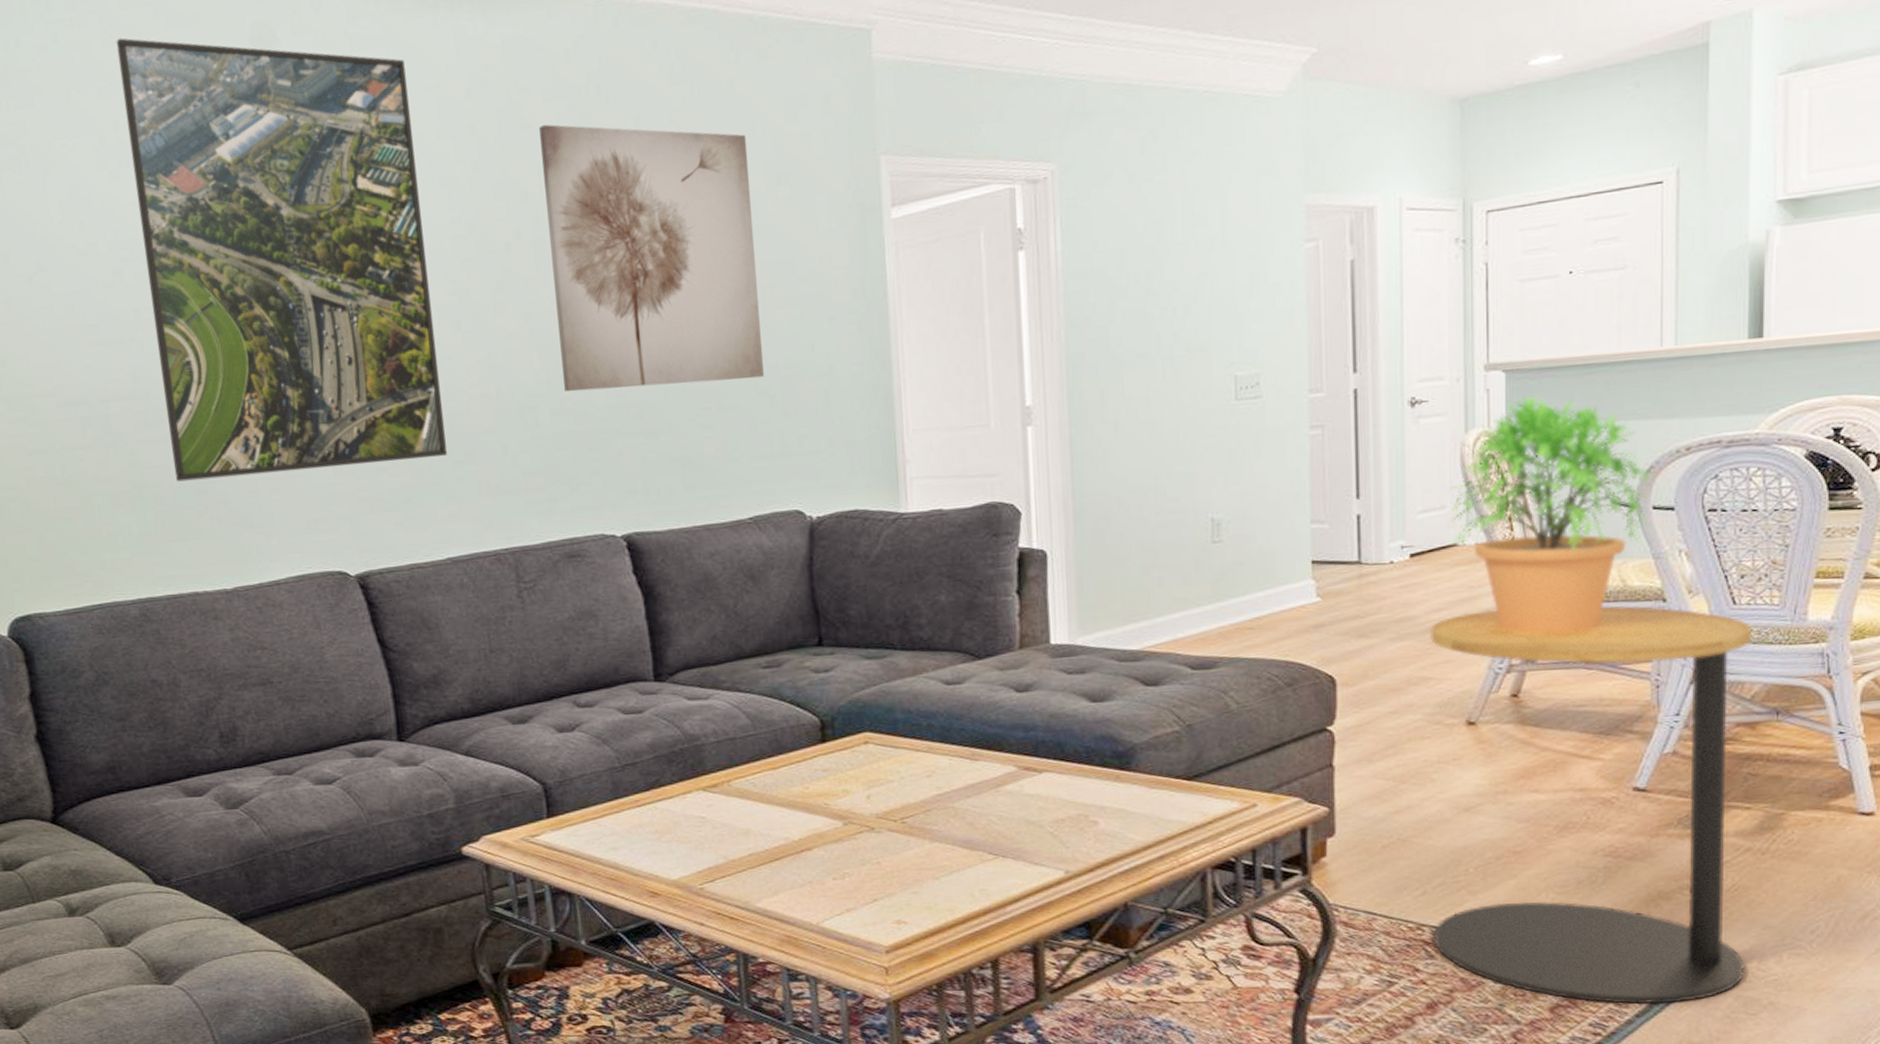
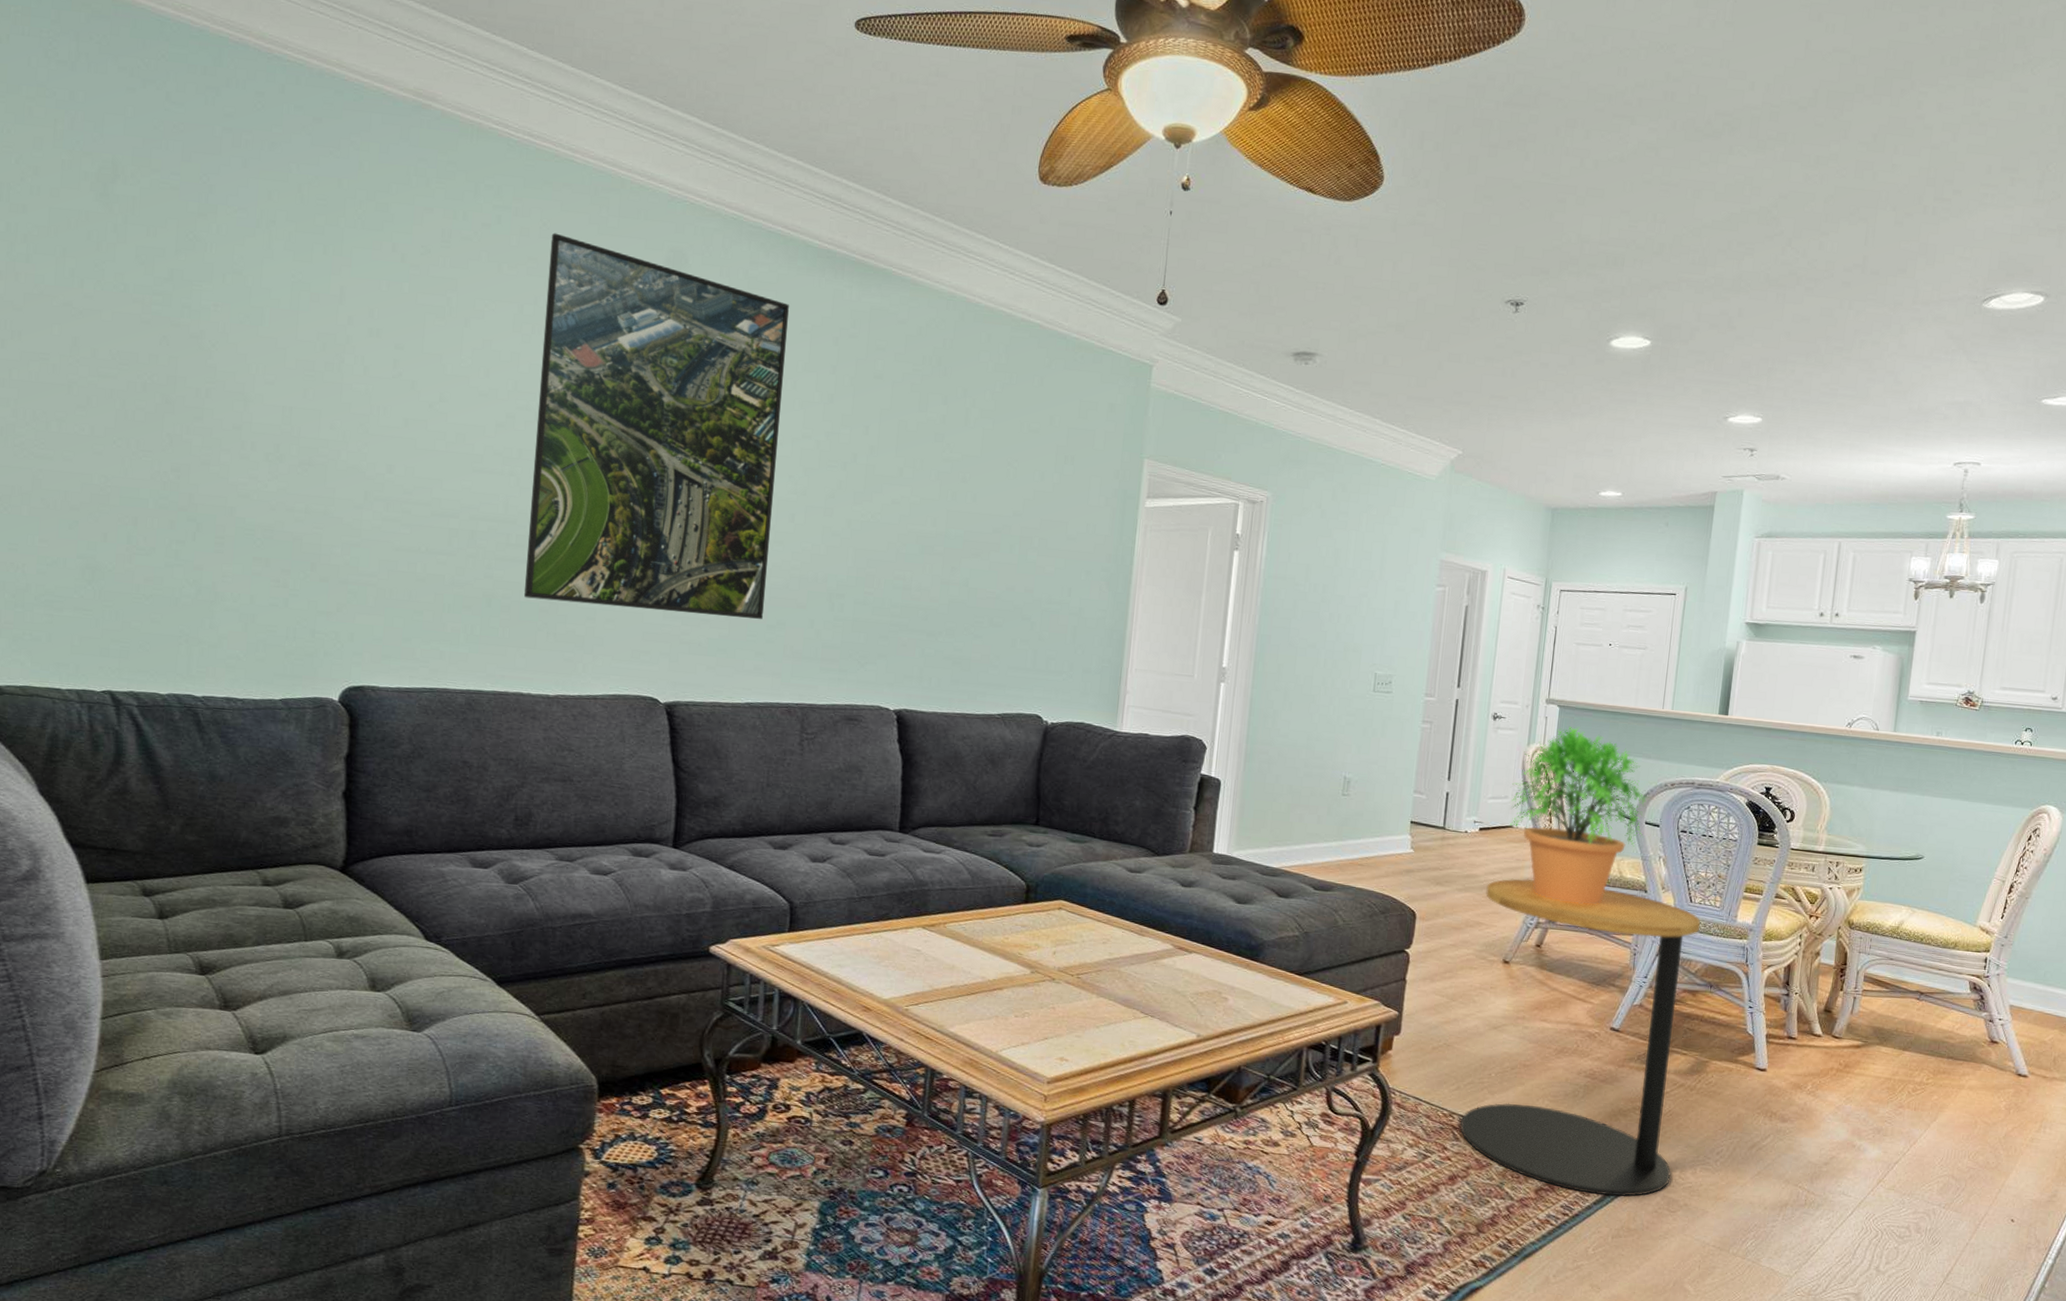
wall art: present [539,124,764,392] -> none [869,378,1047,607]

